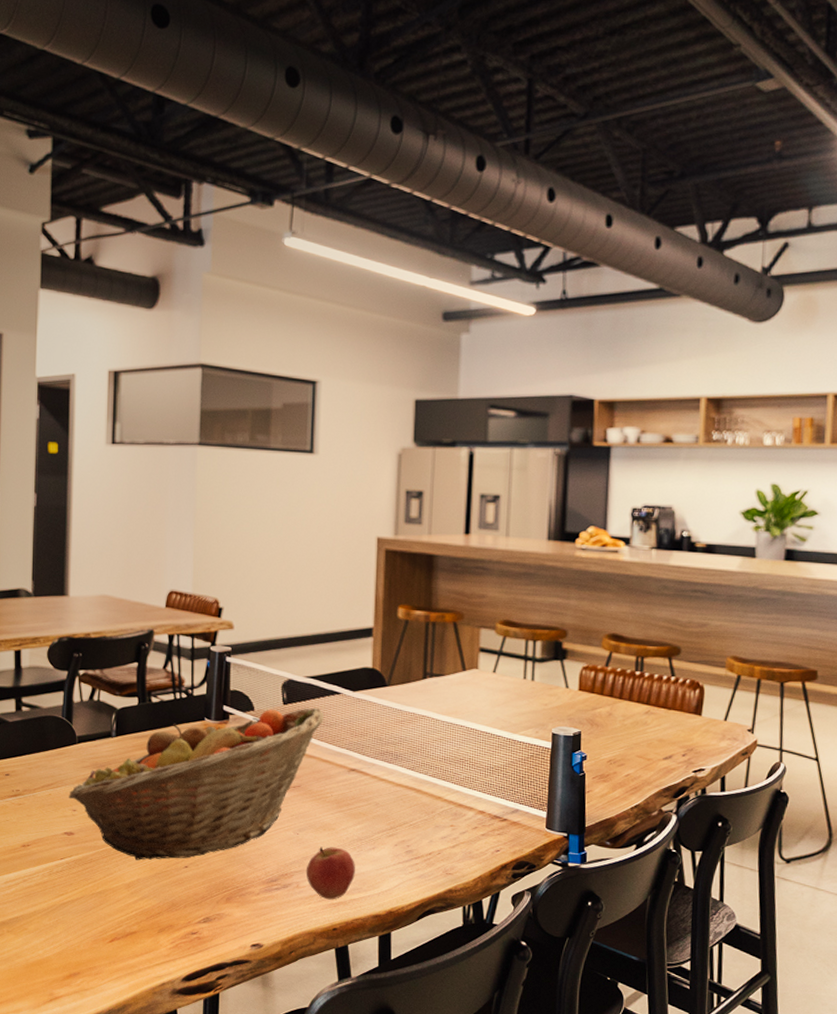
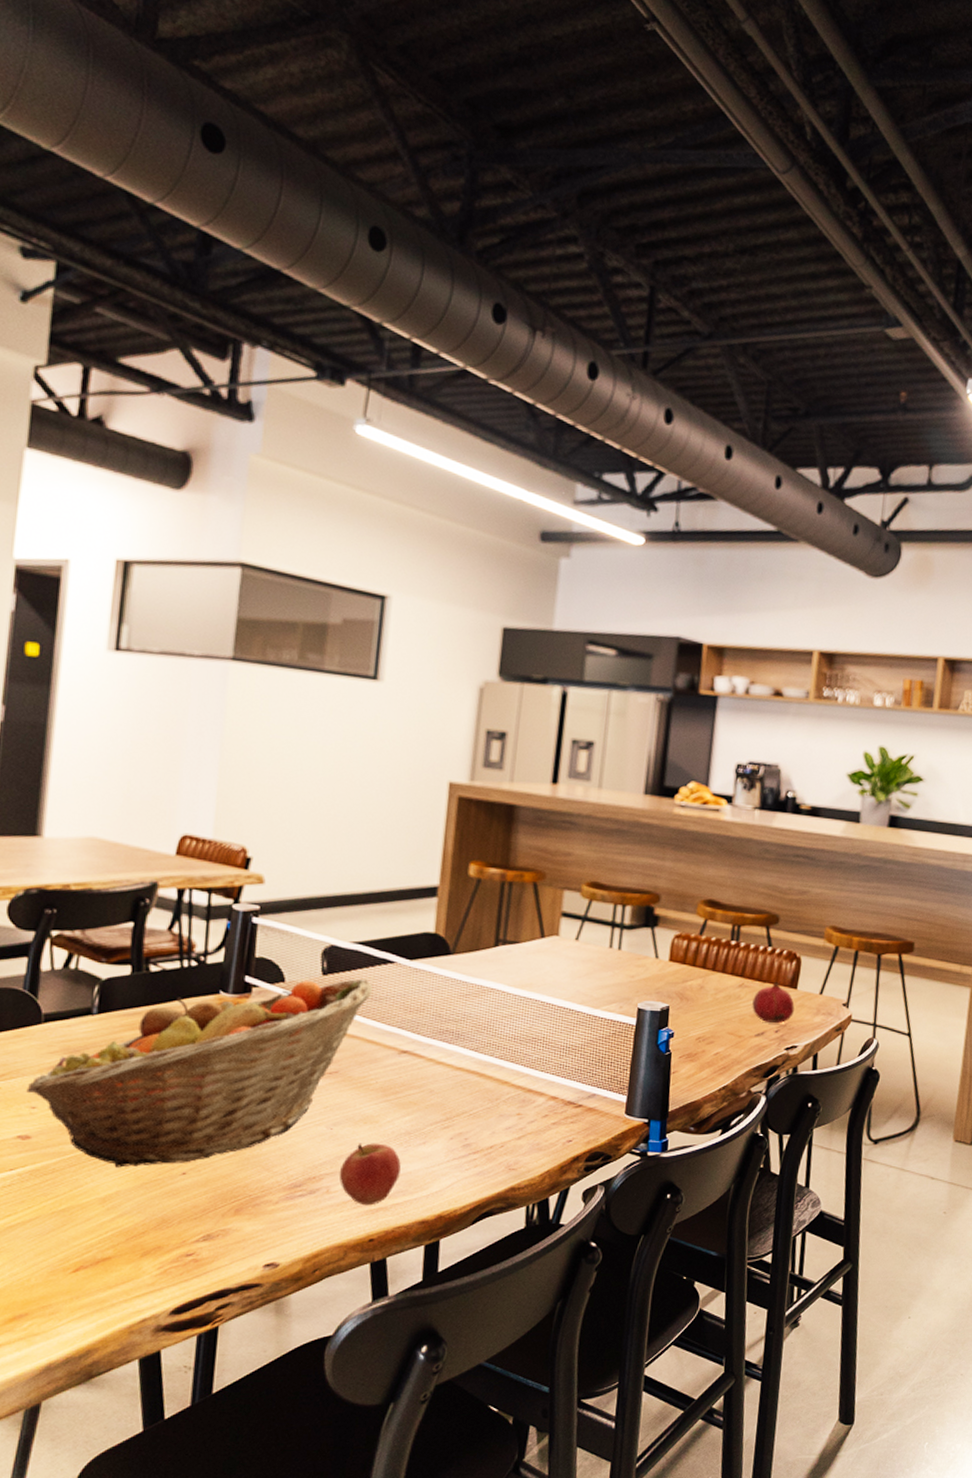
fruit: none [659,708,700,748] -> present [752,981,795,1024]

